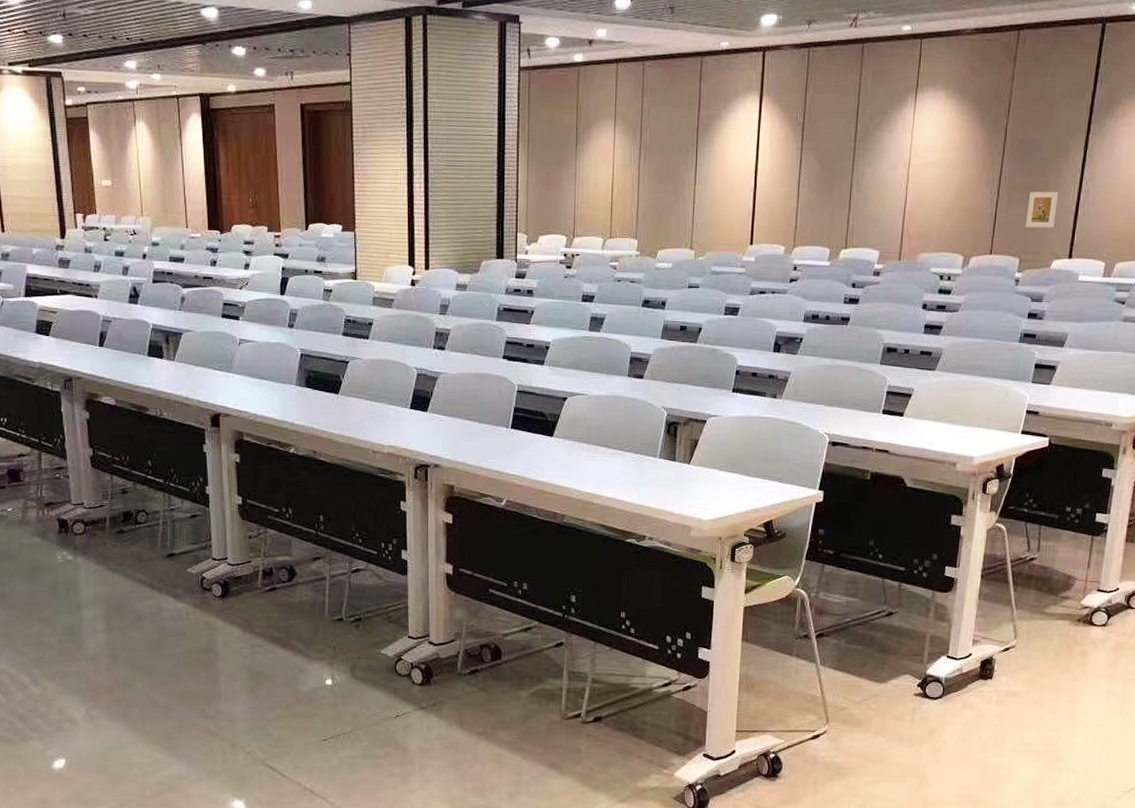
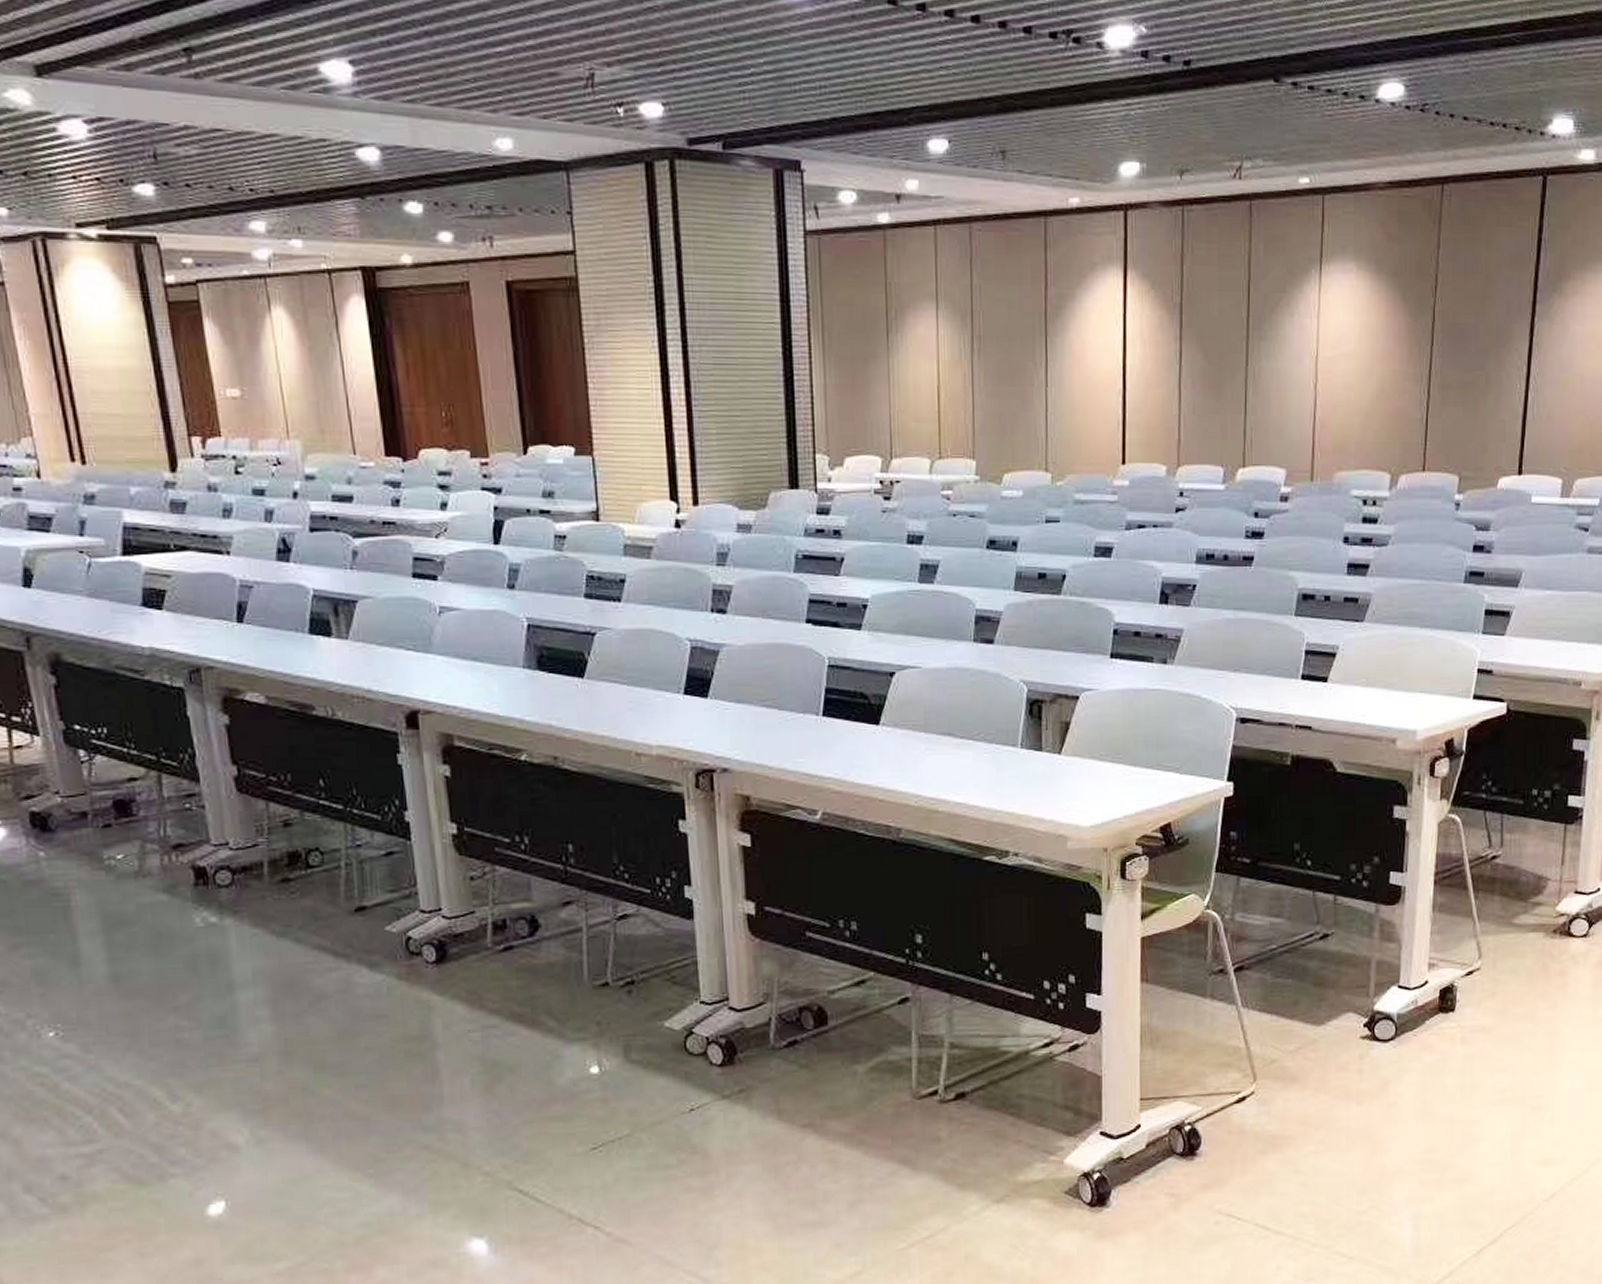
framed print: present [1026,191,1059,228] -> none [1464,389,1502,437]

